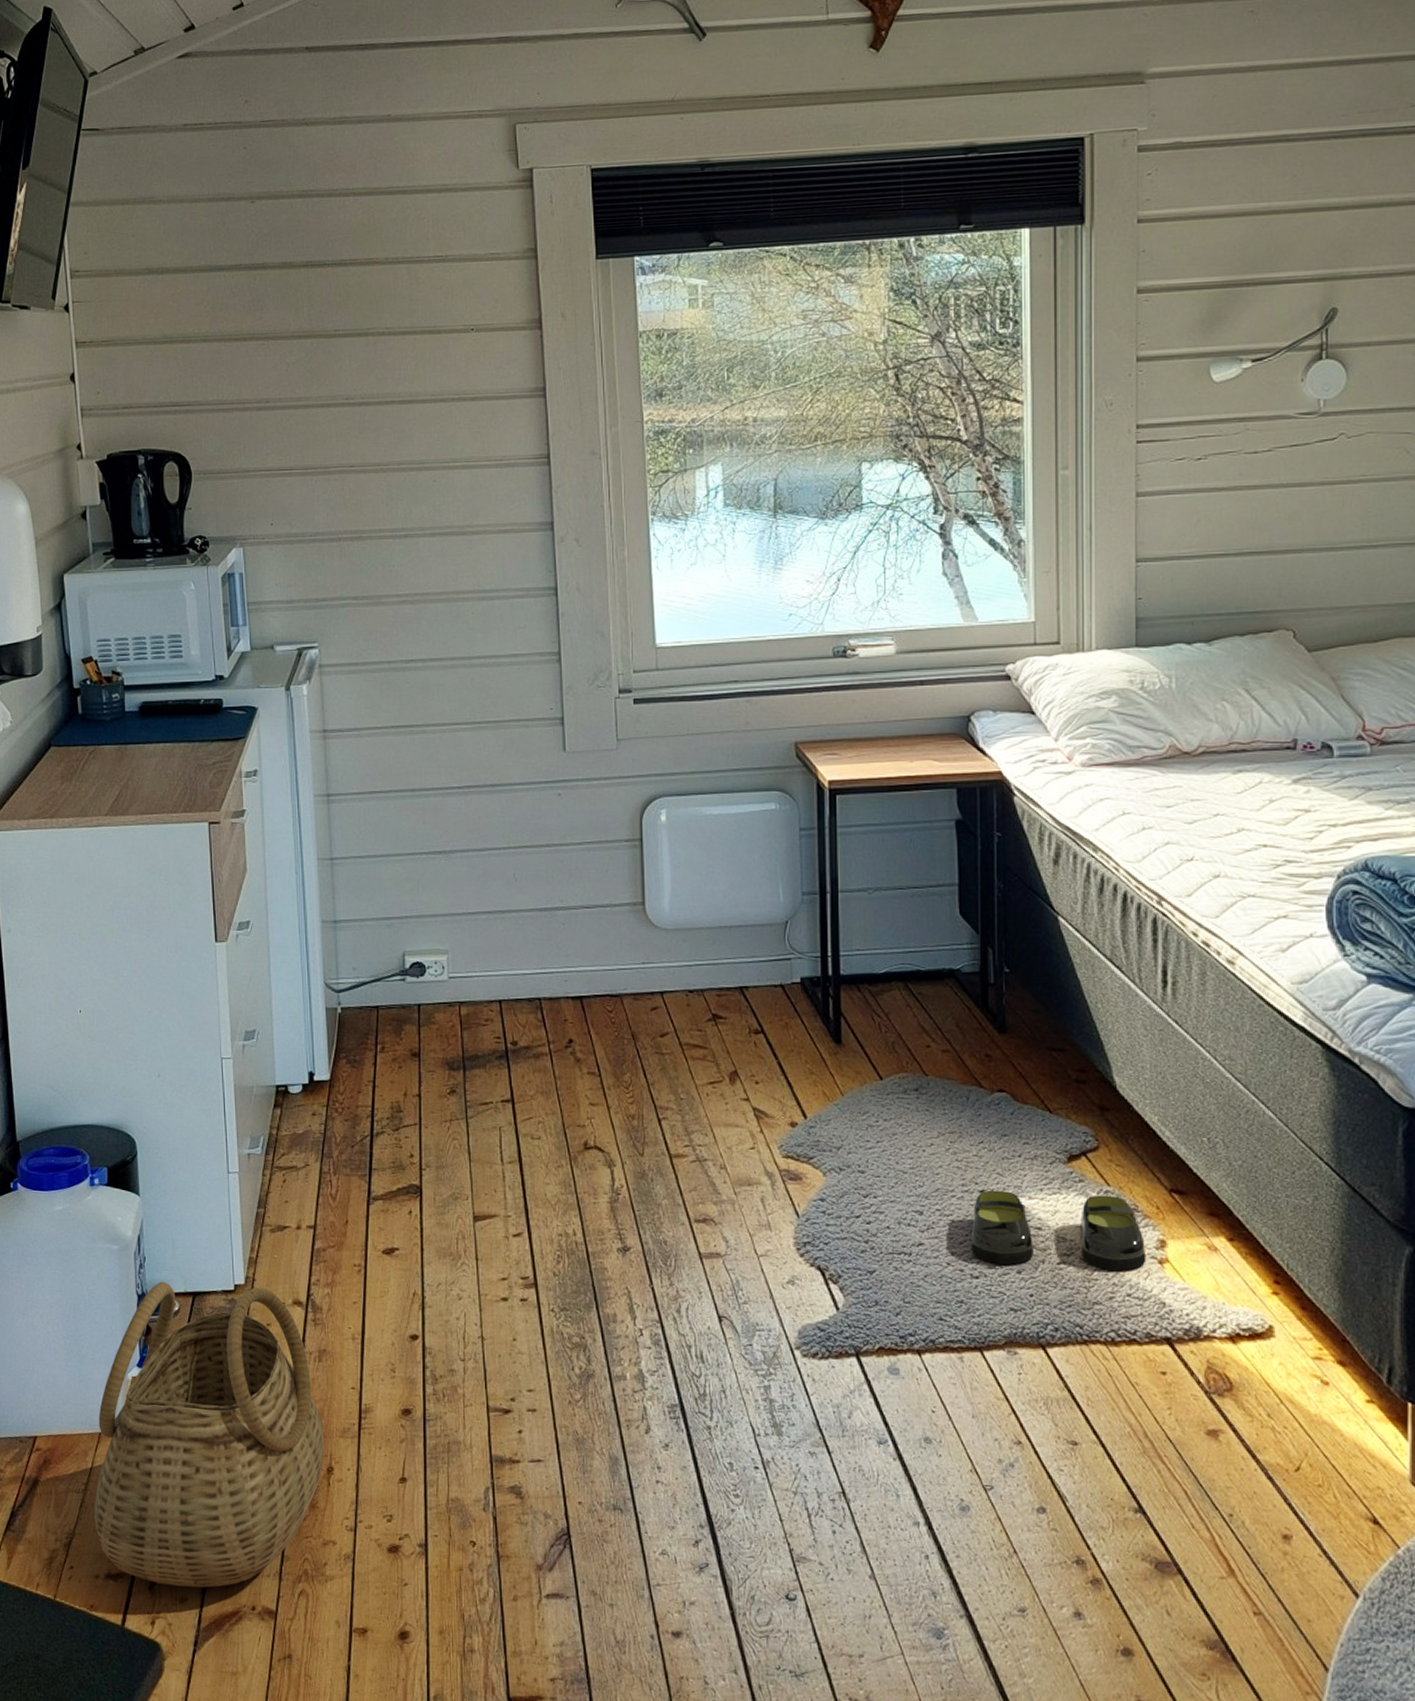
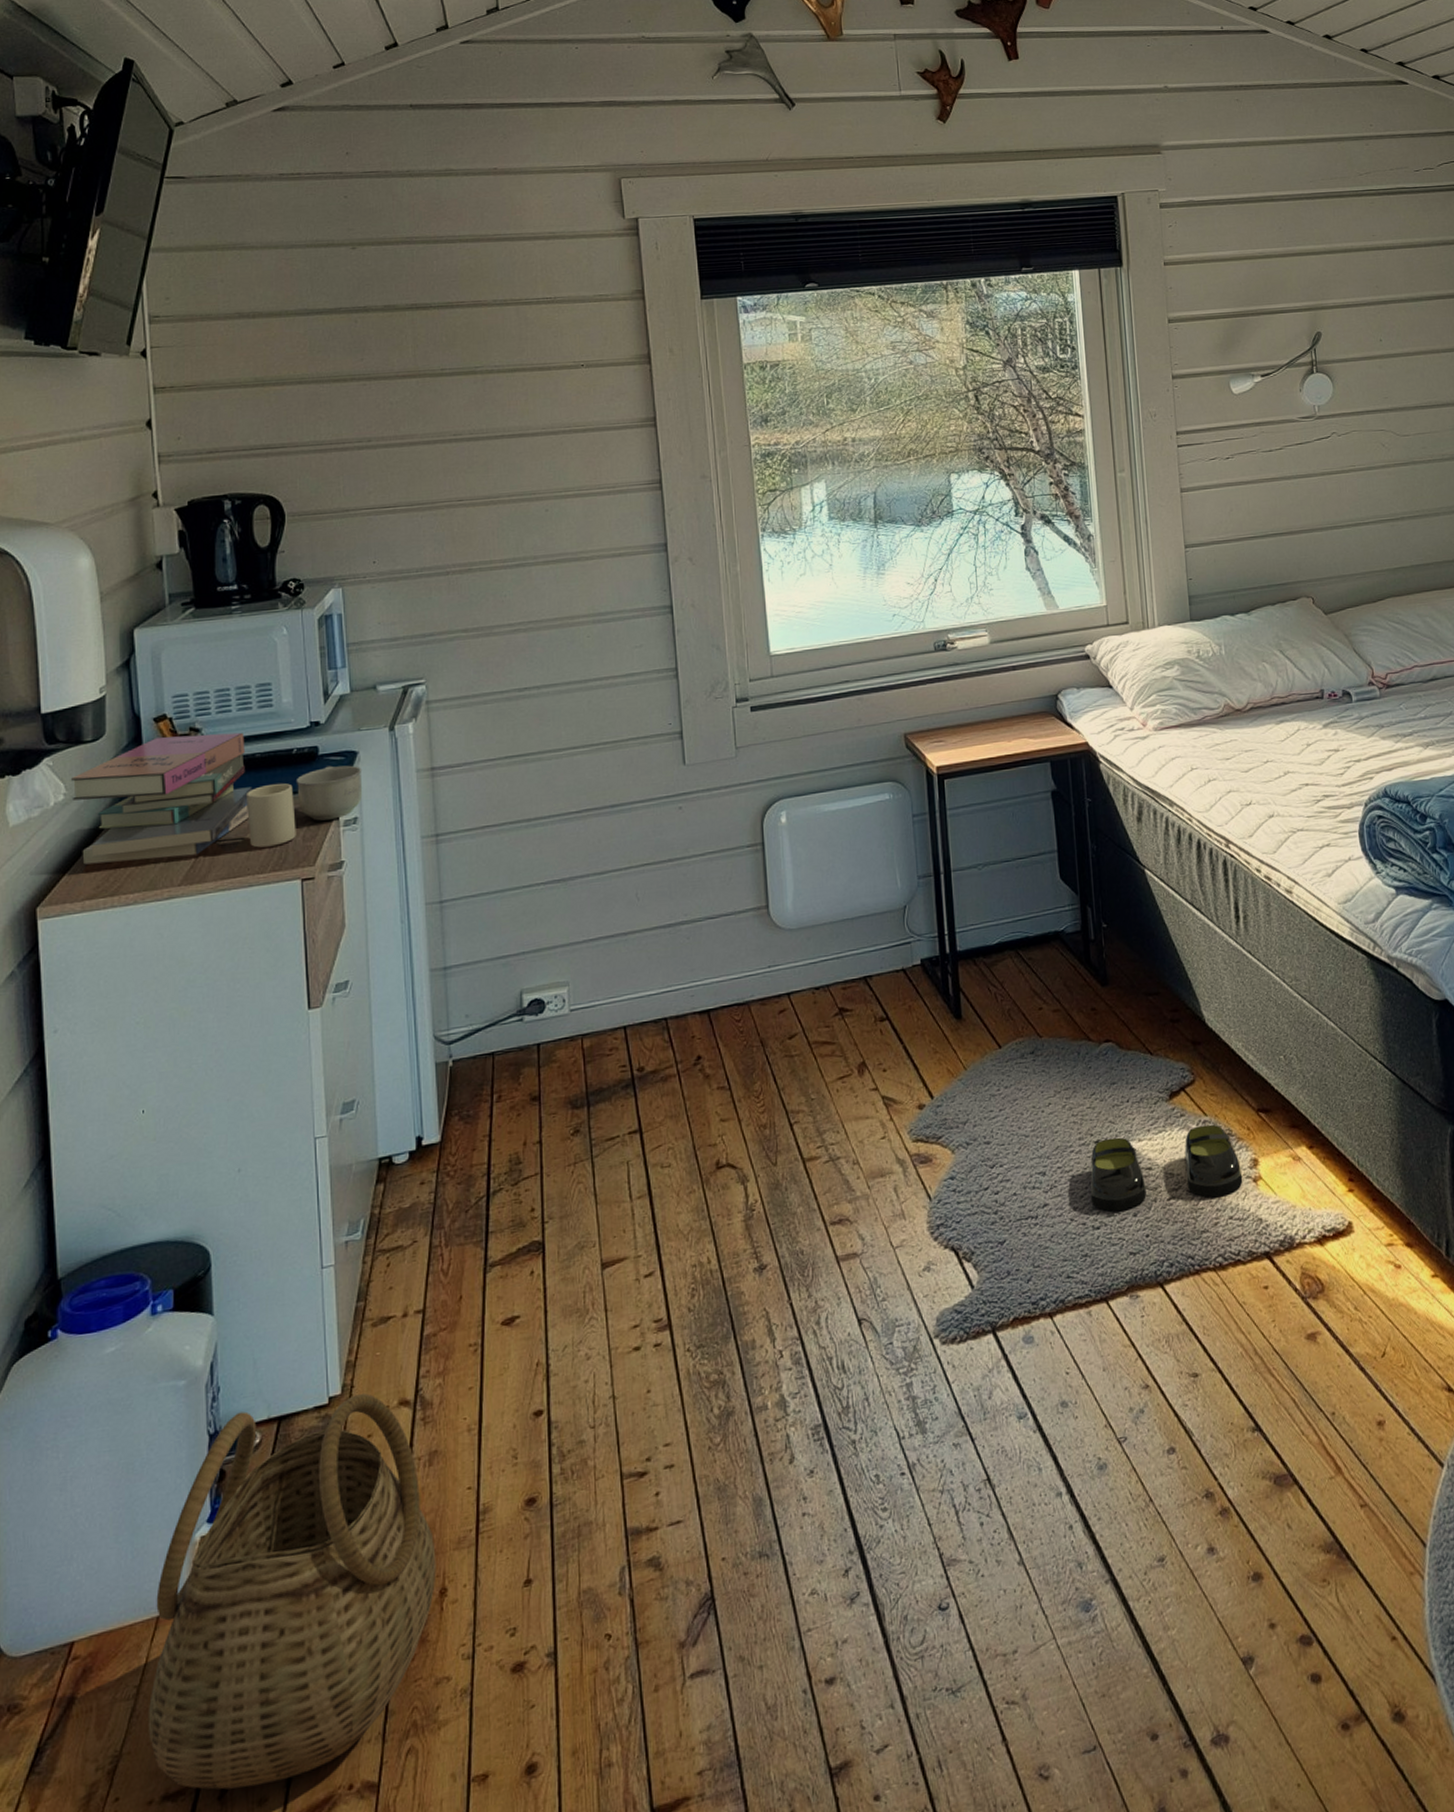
books: none [15,677,166,789] -> present [70,732,252,865]
mug: none [161,730,204,789] -> present [247,783,296,848]
teacup: none [203,718,262,770] -> present [295,765,363,821]

